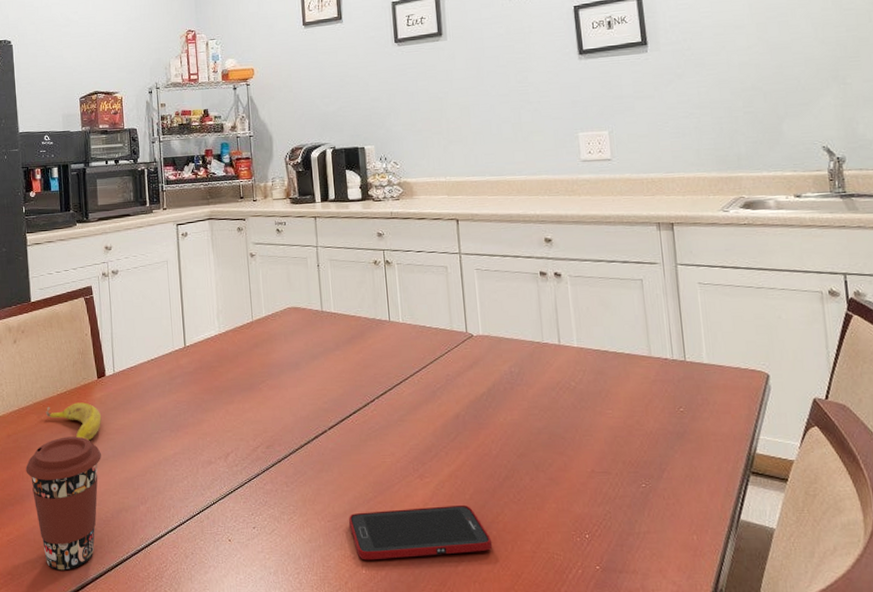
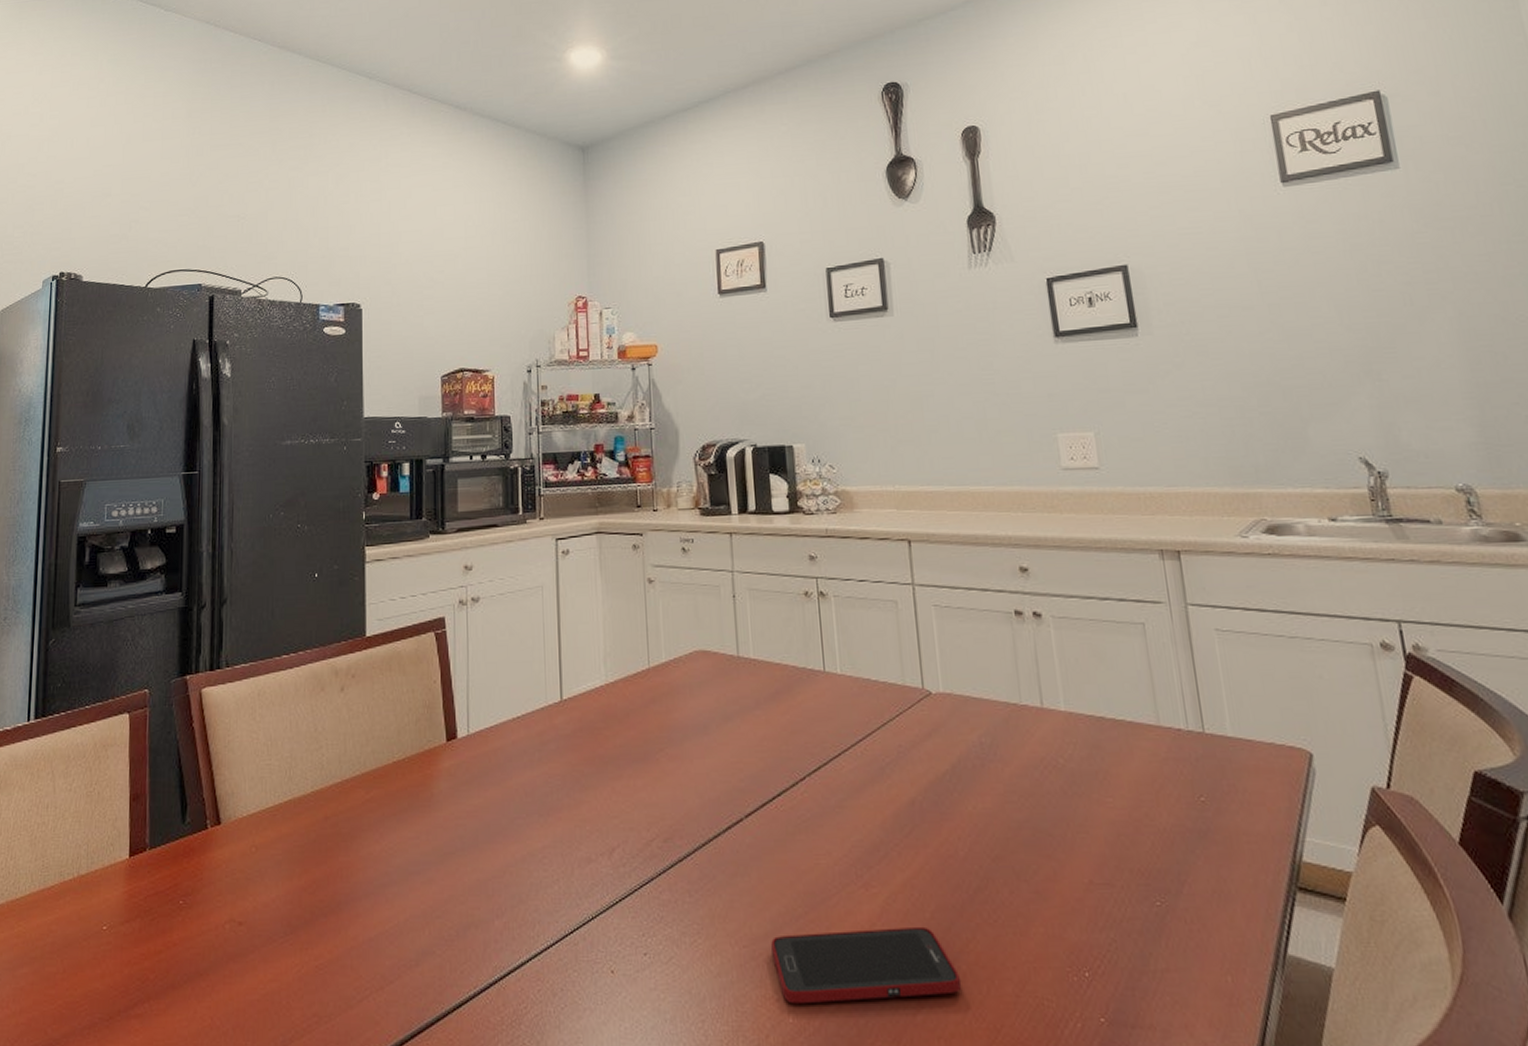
coffee cup: present [26,436,101,570] -> none [346,820,446,1011]
banana: present [45,402,102,441] -> none [376,774,450,827]

